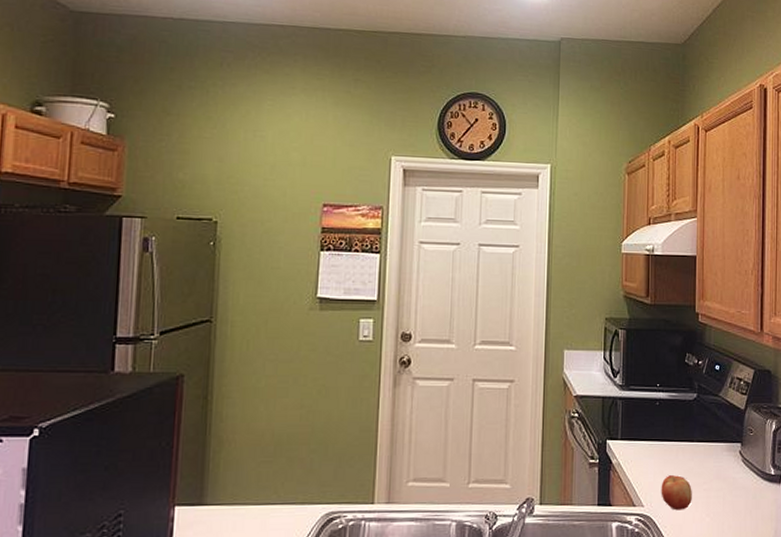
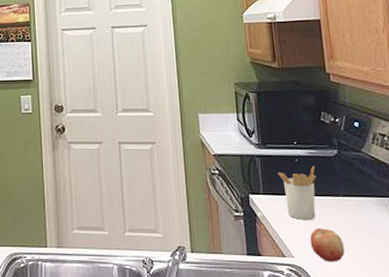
utensil holder: none [638,410,675,467] -> present [278,166,317,220]

